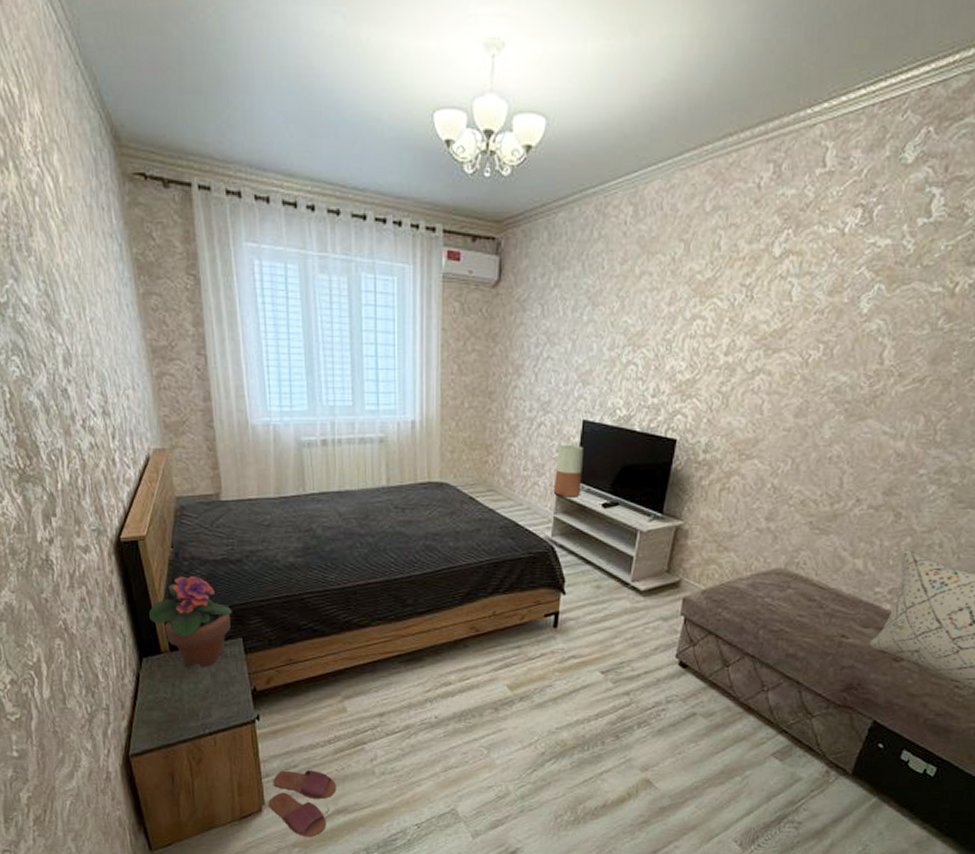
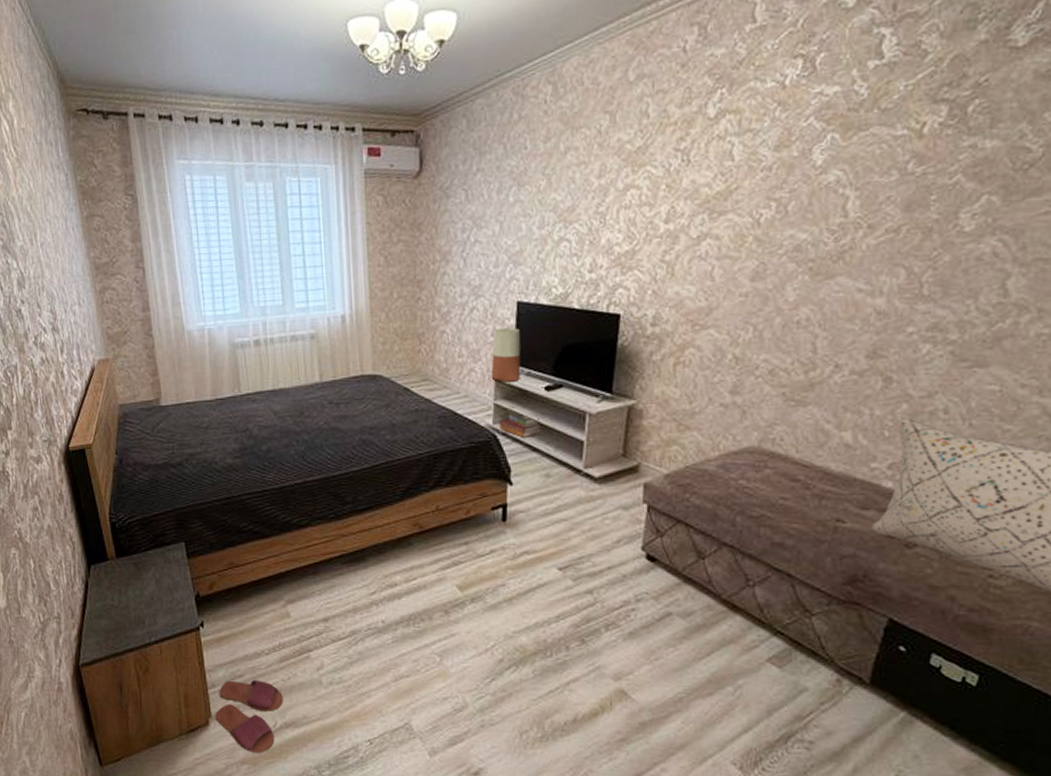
potted flower: present [149,576,233,668] -> none [96,481,175,574]
books: none [557,521,597,551] -> present [499,407,543,438]

